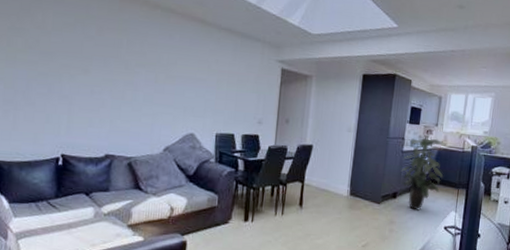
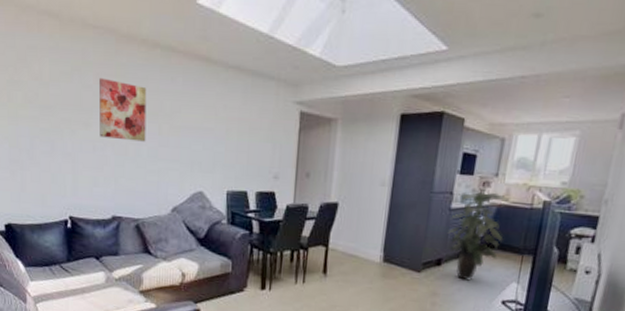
wall art: none [98,30,146,88] -> present [100,77,147,142]

